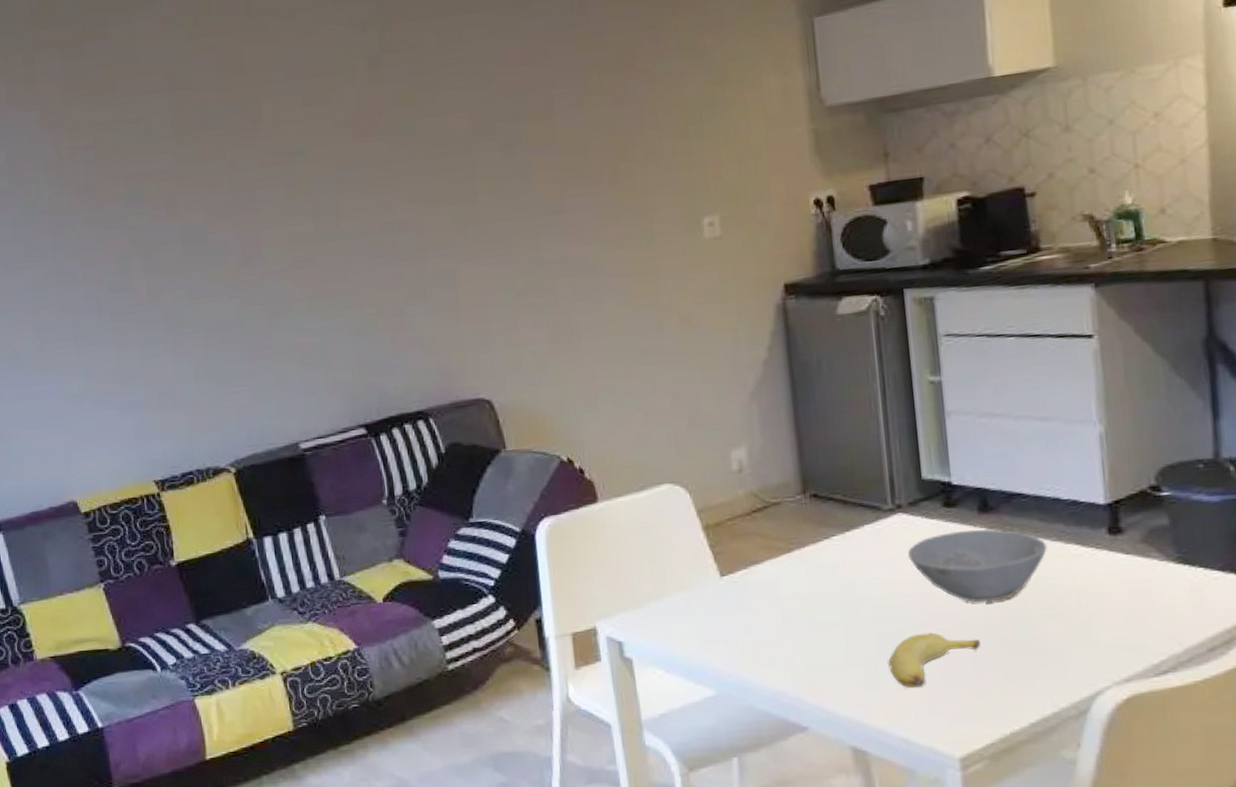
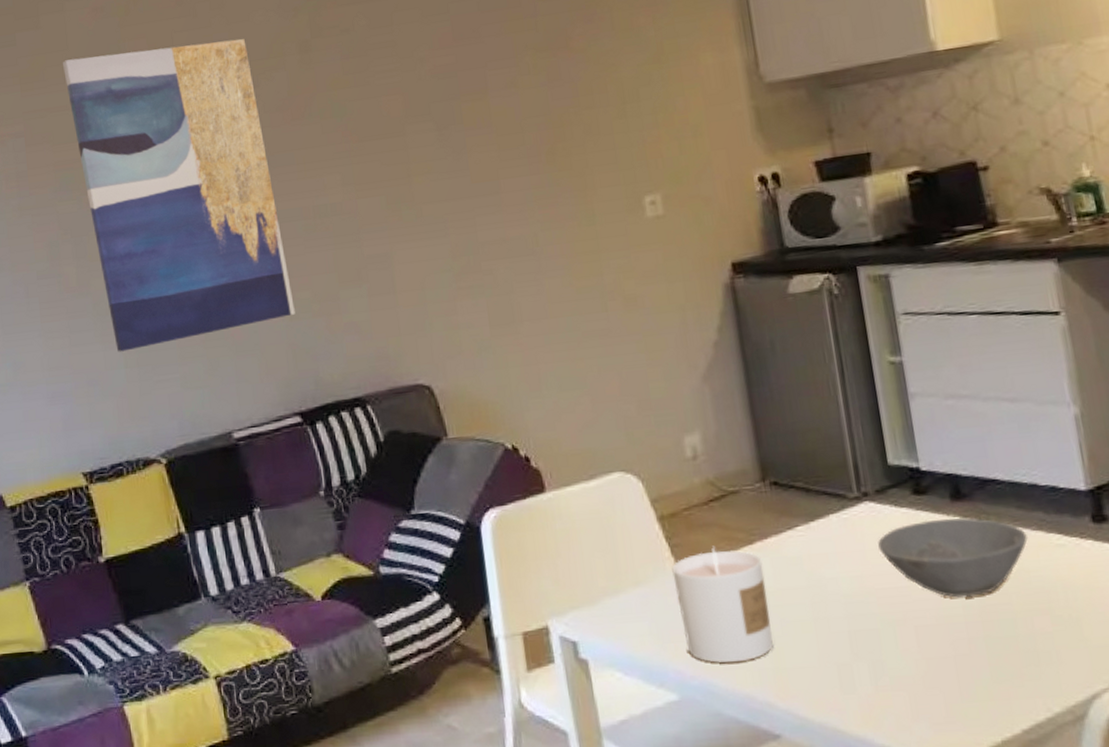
wall art: none [132,53,361,365] -> present [63,39,295,352]
candle: none [714,553,807,662] -> present [672,545,775,663]
banana: present [889,632,981,689] -> none [864,630,963,692]

